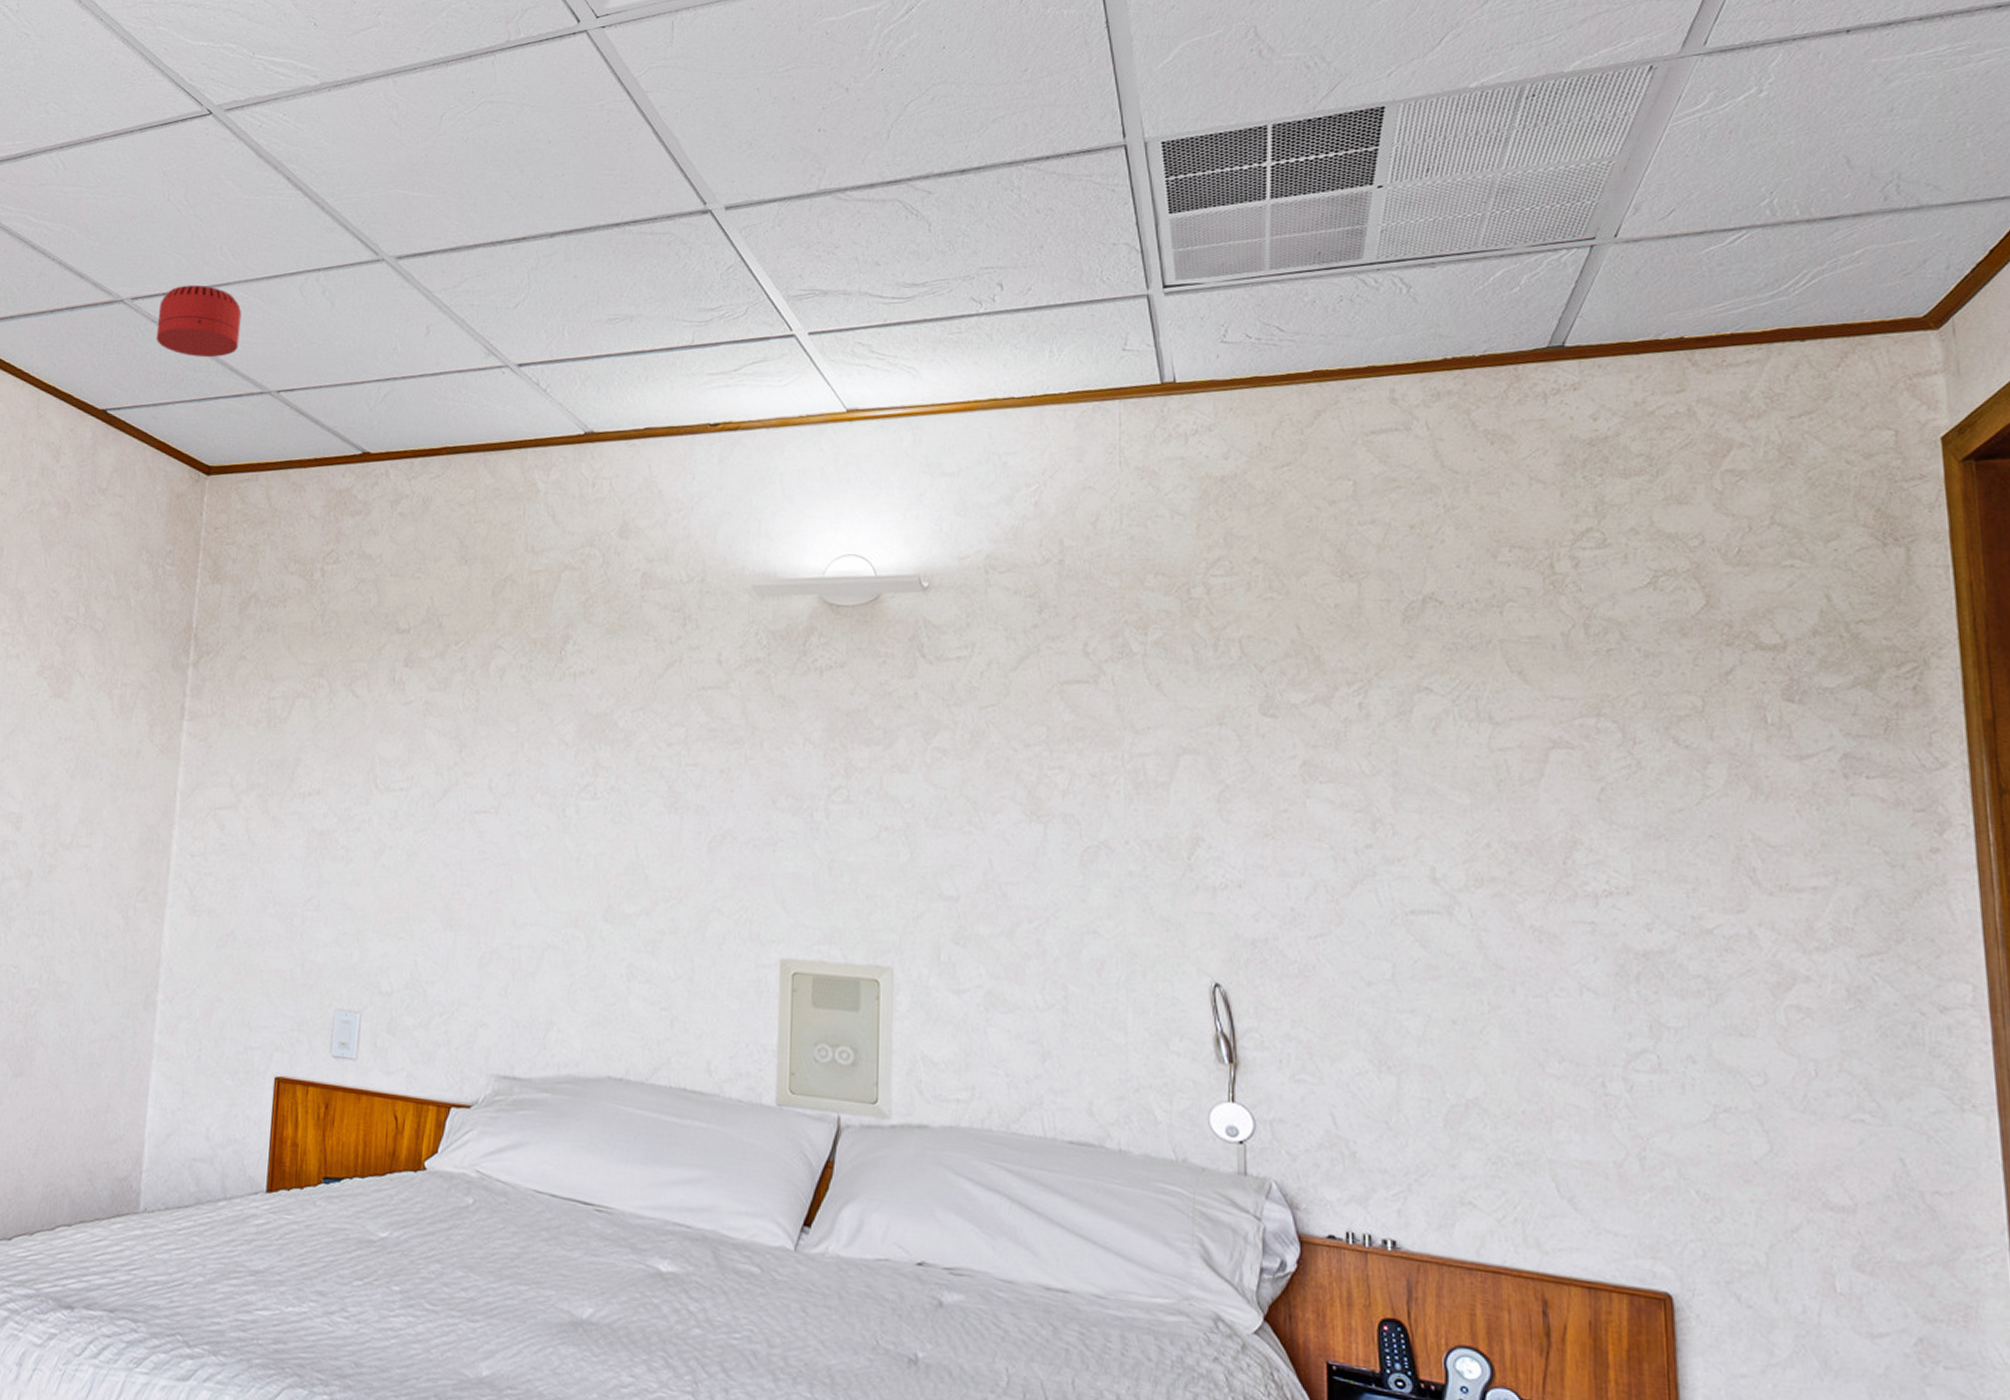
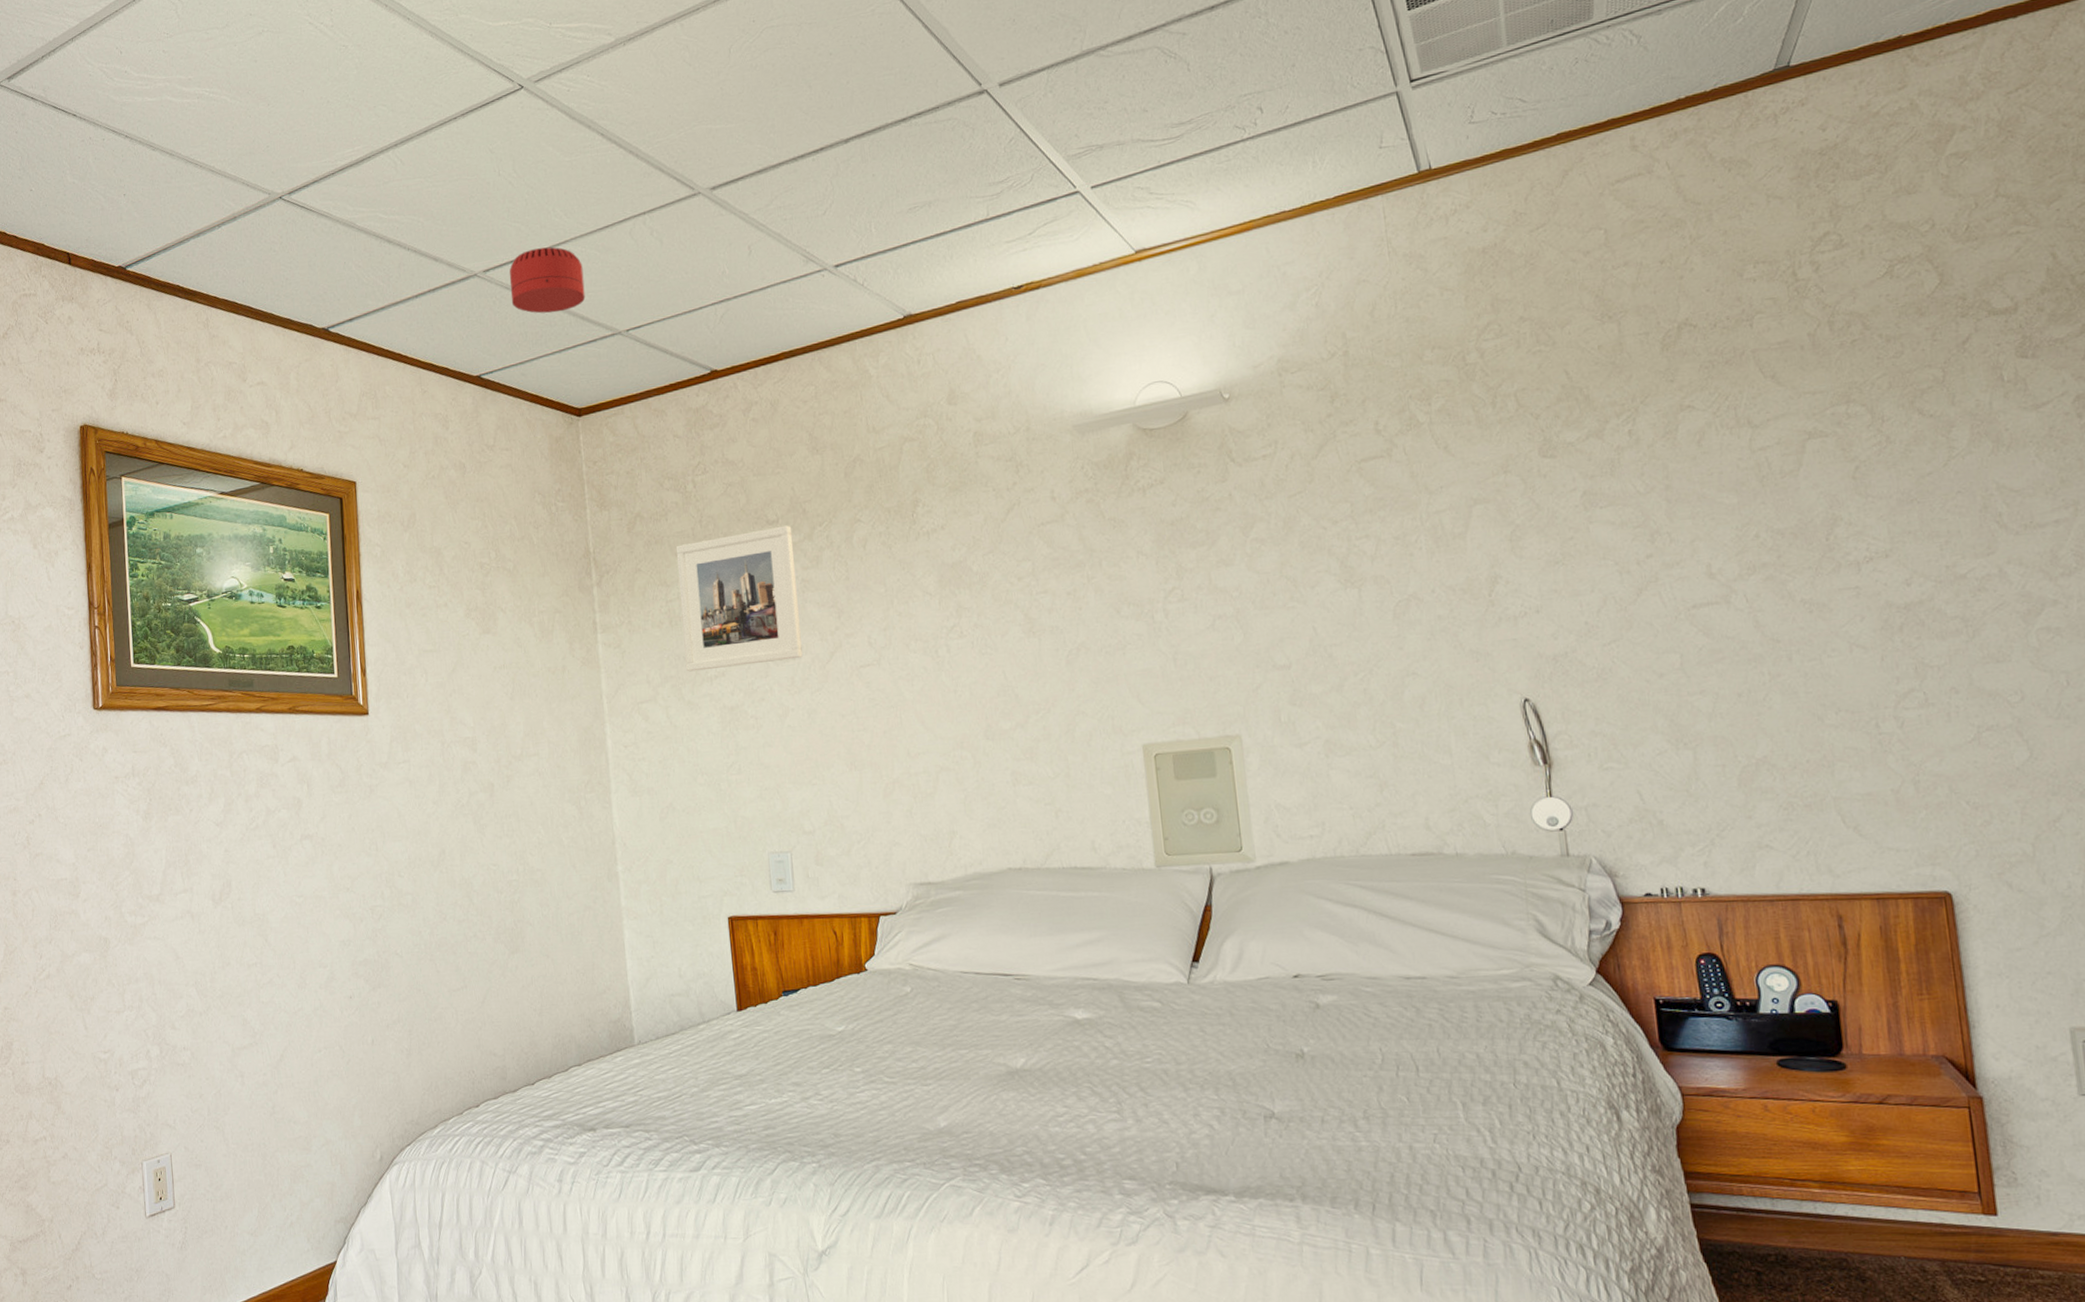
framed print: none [277,637,424,790] -> present [675,525,803,672]

